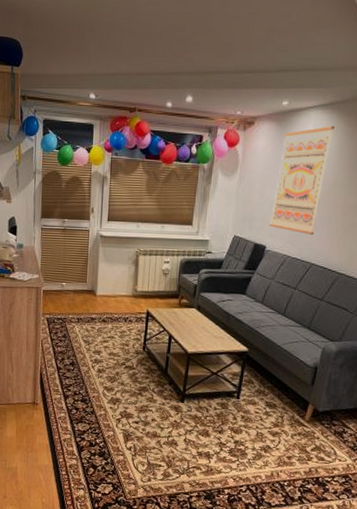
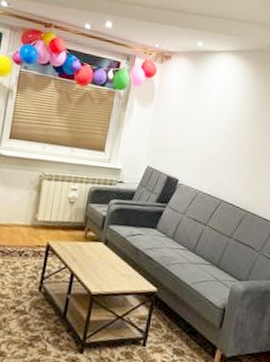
wall art: present [269,126,334,235] -> none [182,70,243,172]

